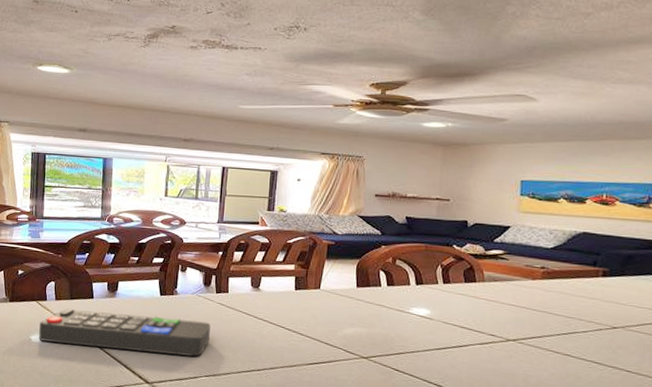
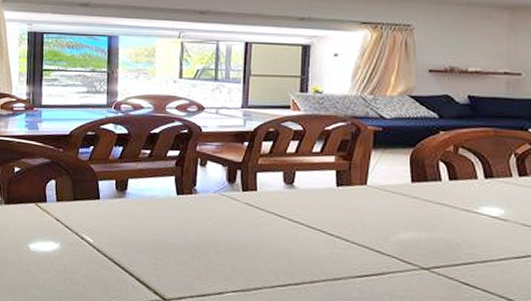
remote control: present [39,309,210,357] -> none [38,212,237,268]

